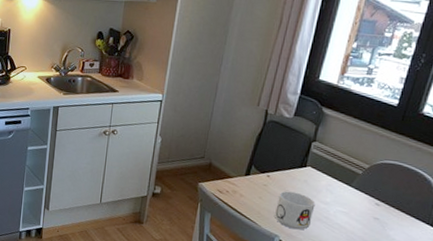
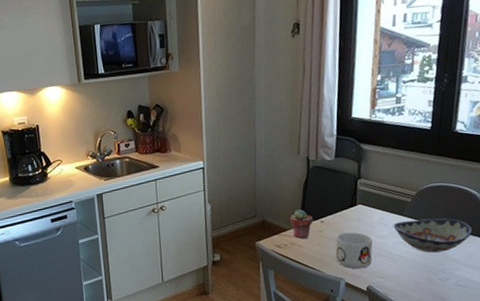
potted succulent: none [237,159,260,190] -> present [290,209,313,239]
decorative bowl: none [339,191,420,230] -> present [393,218,473,253]

